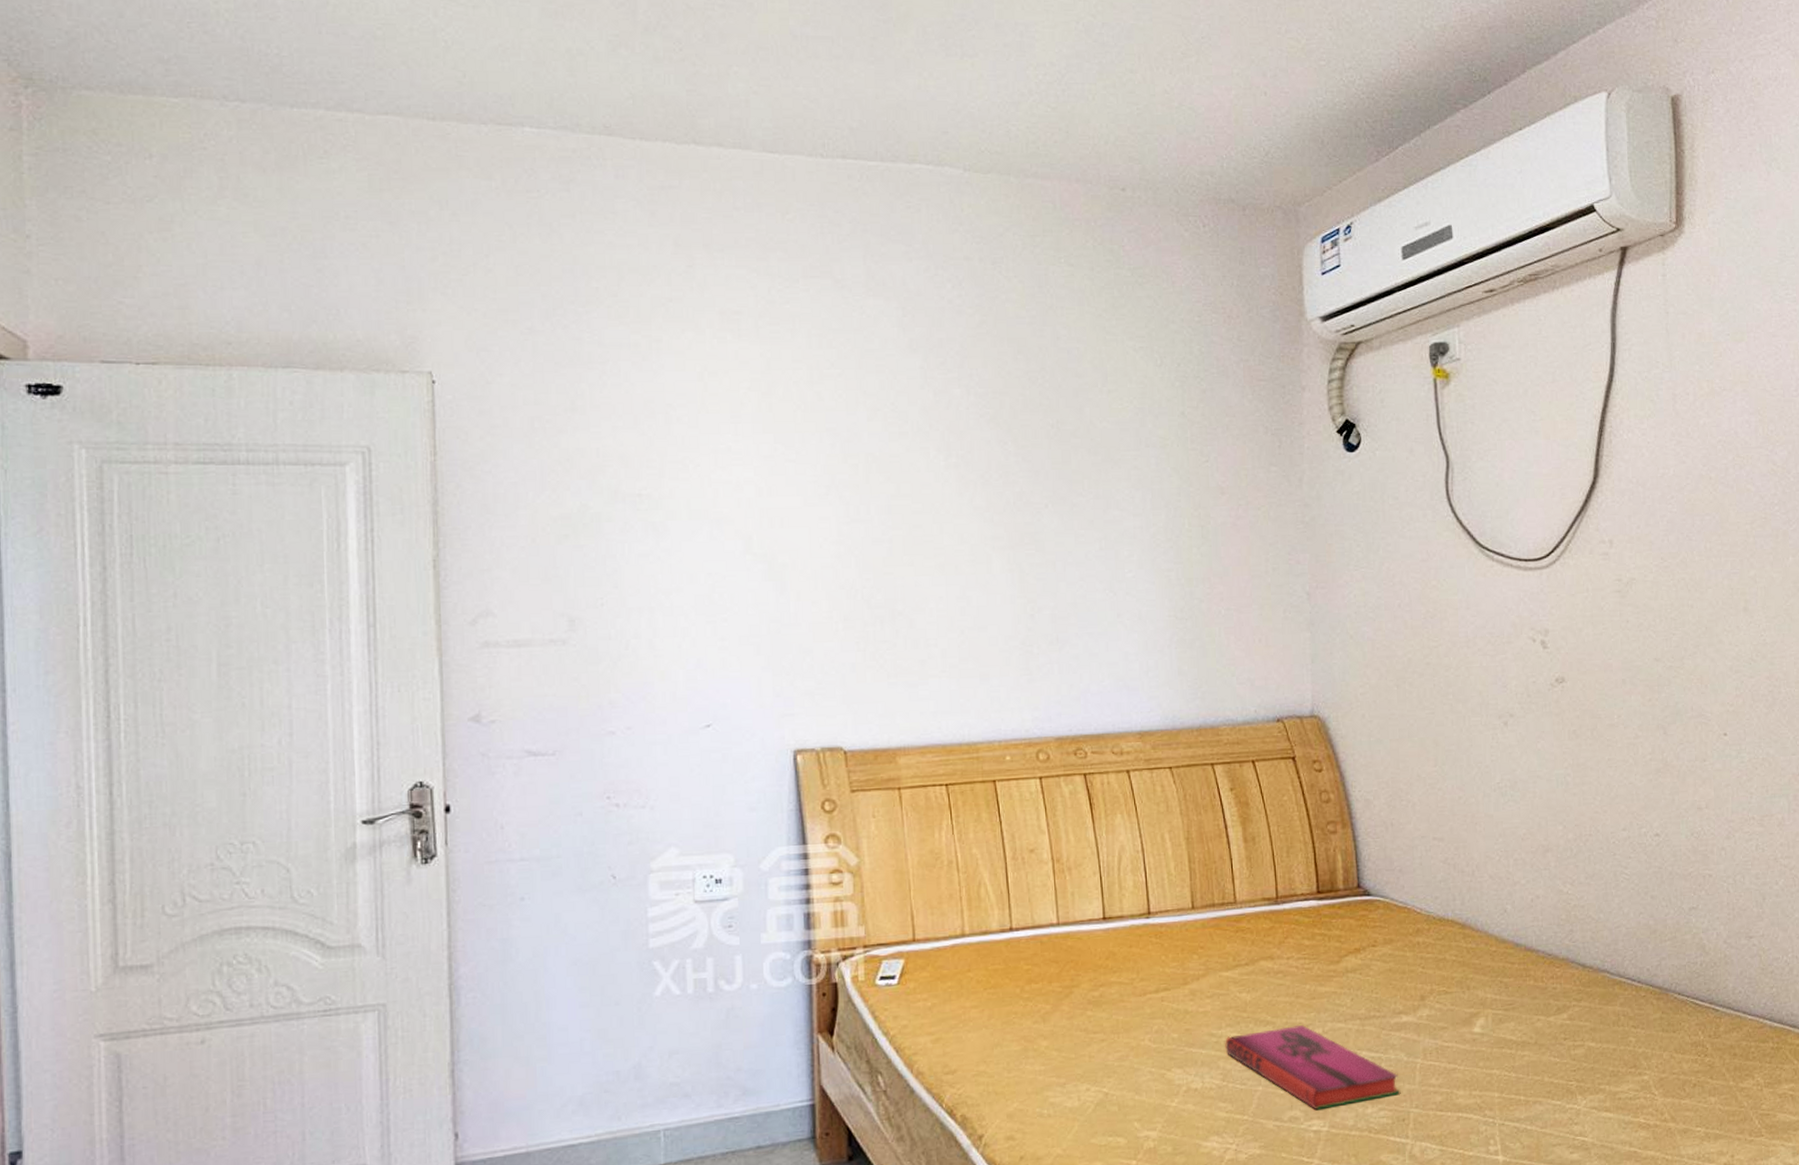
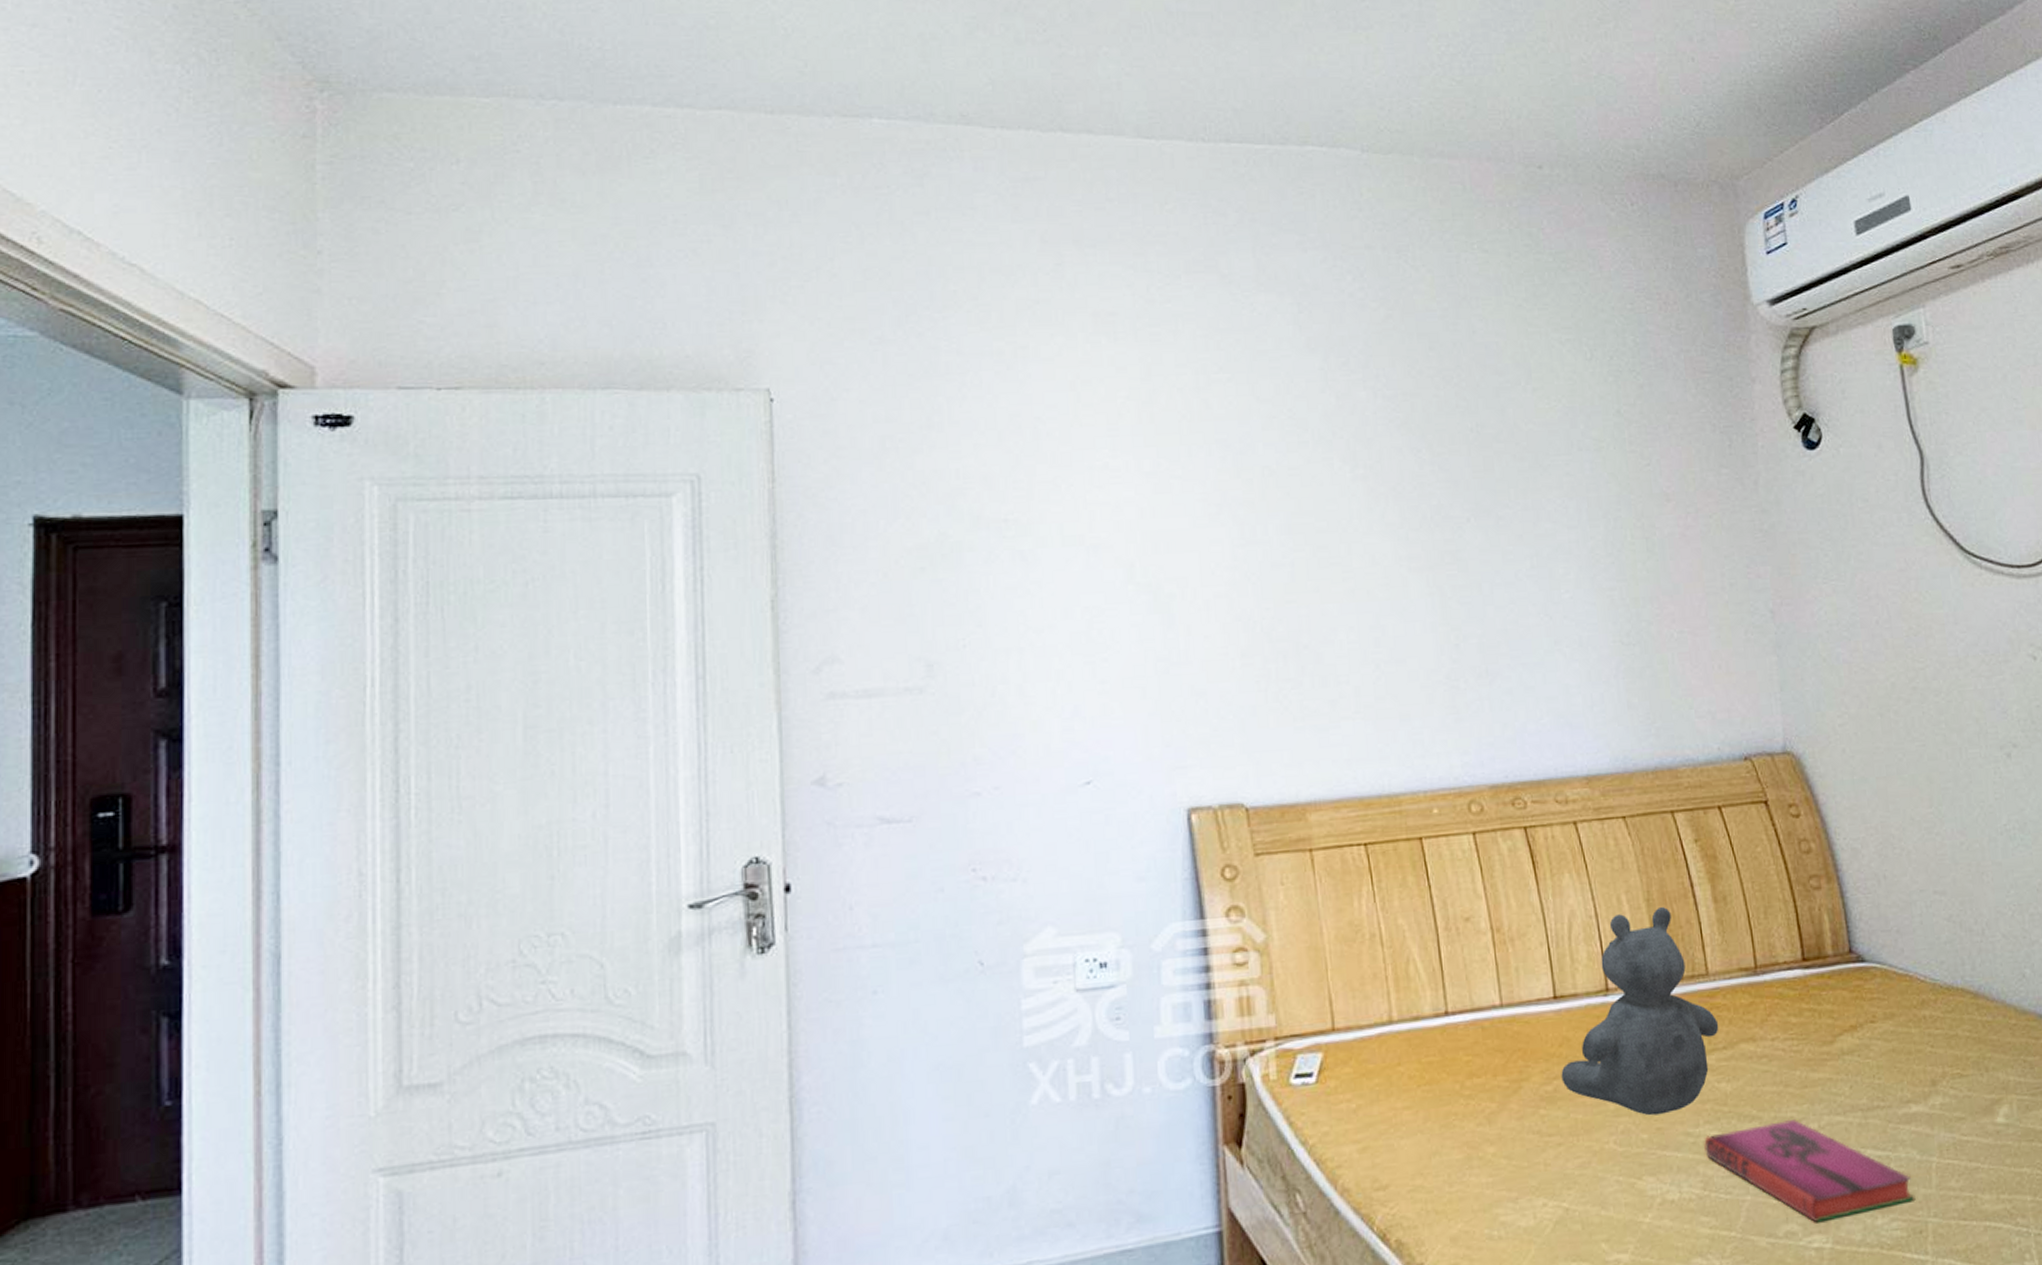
teddy bear: none [1106,845,1243,1019] -> present [1561,907,1719,1116]

